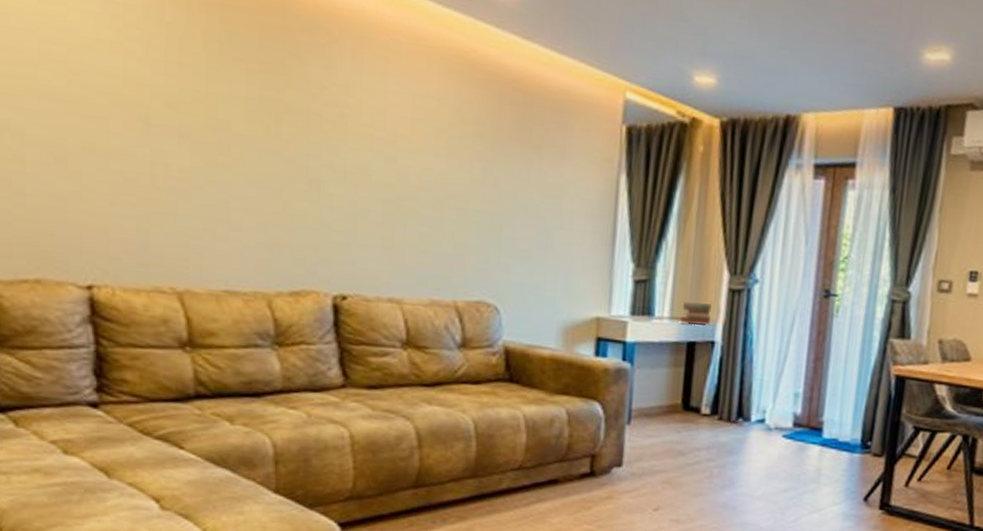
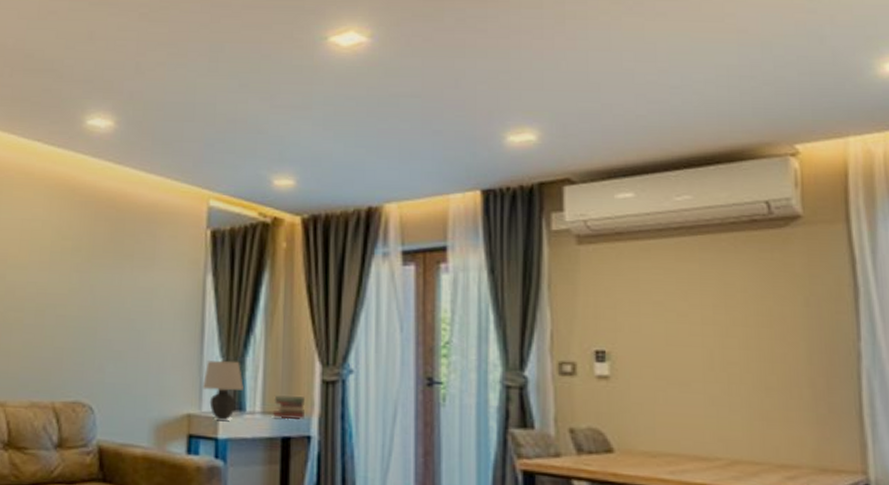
table lamp: none [612,263,653,324] -> present [202,359,244,420]

